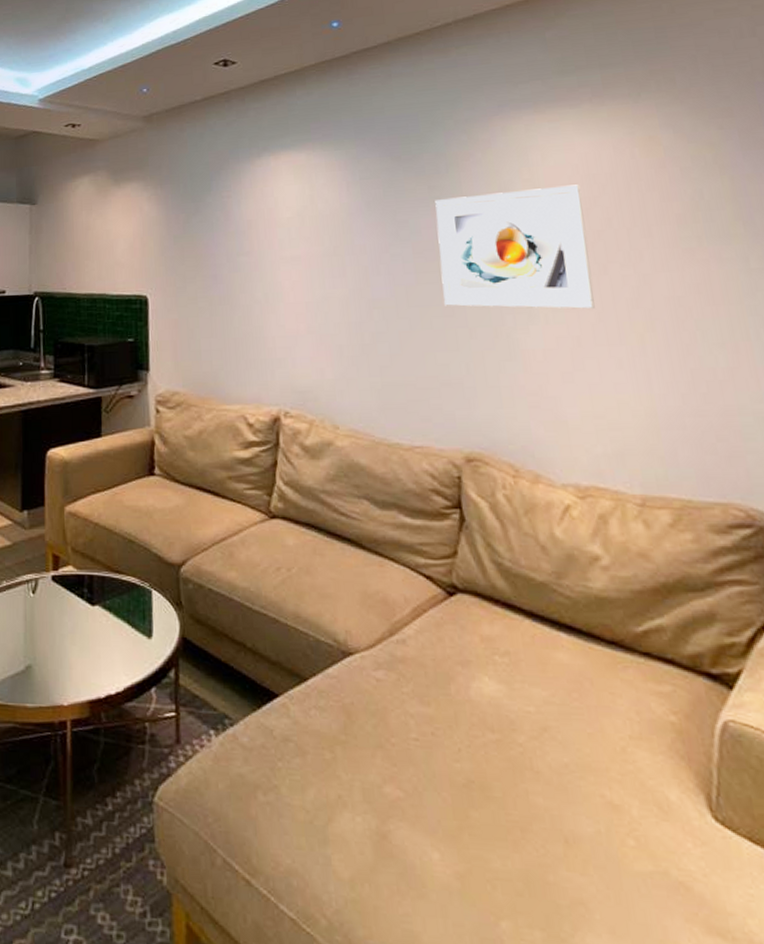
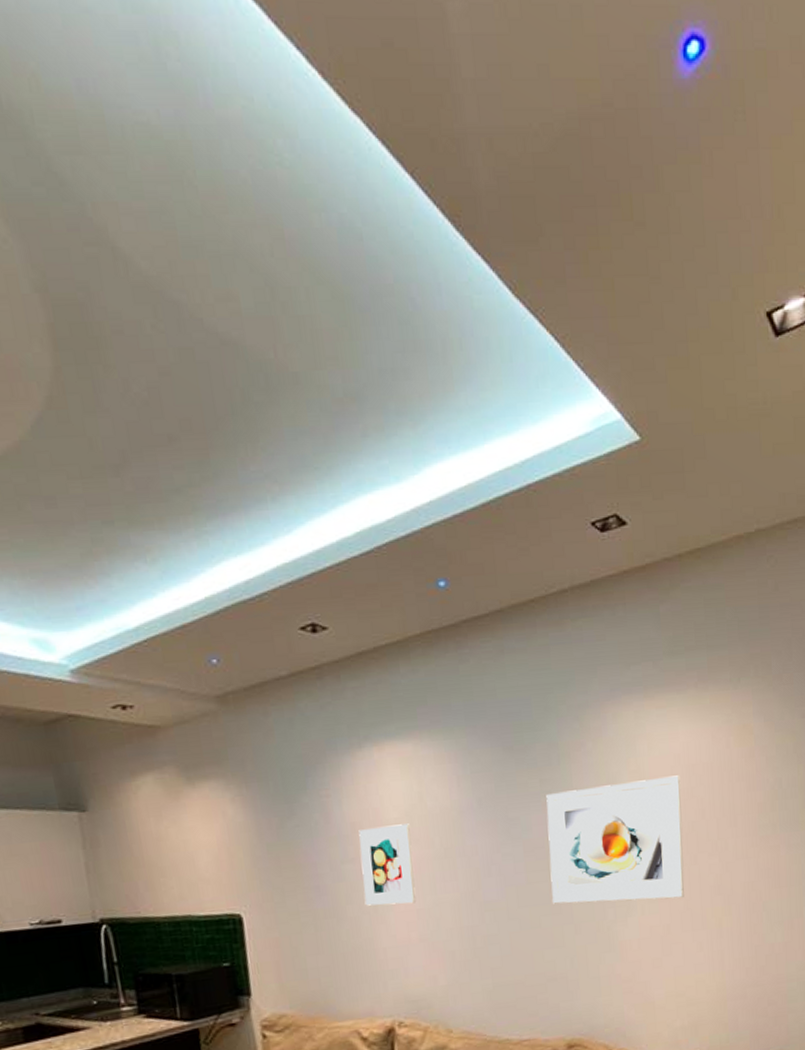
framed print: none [254,223,306,297] -> present [358,823,417,906]

